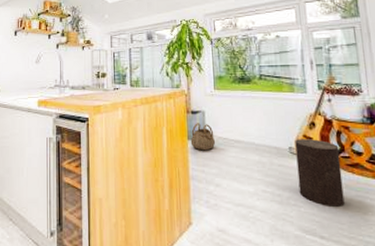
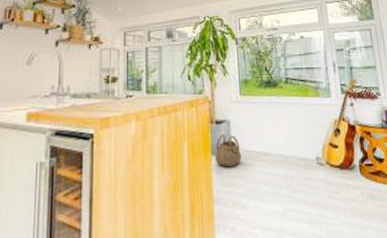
stool: present [295,139,345,207] -> none [321,147,371,221]

